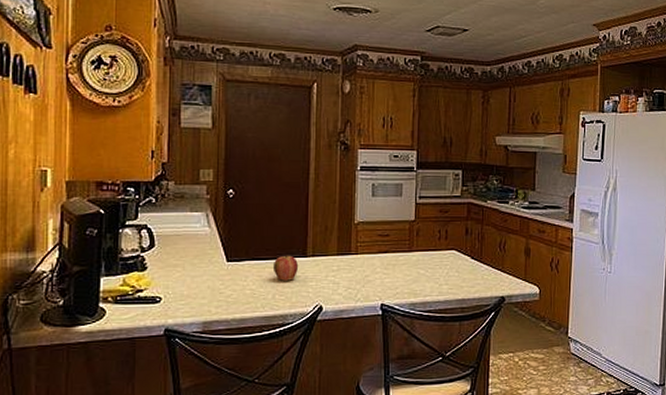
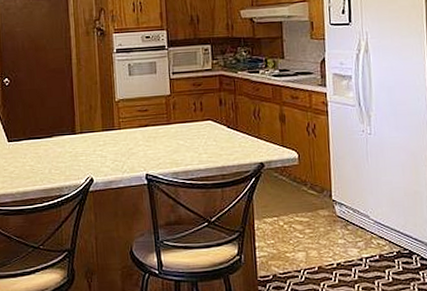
apple: present [272,255,298,281] -> none [47,133,69,157]

